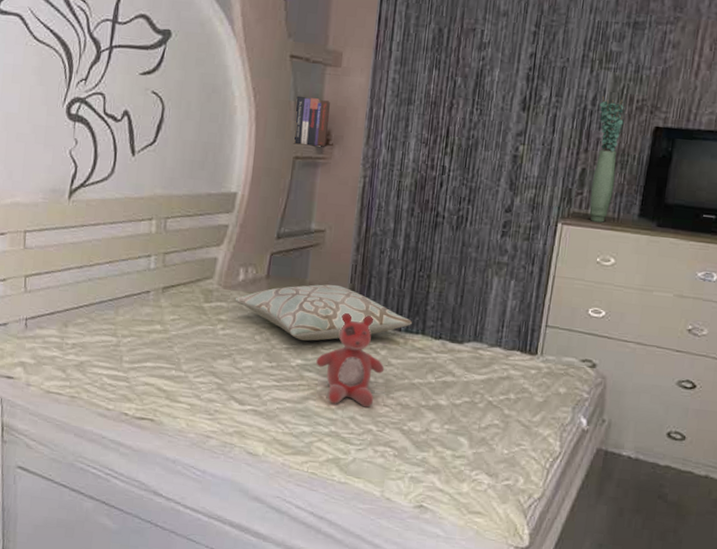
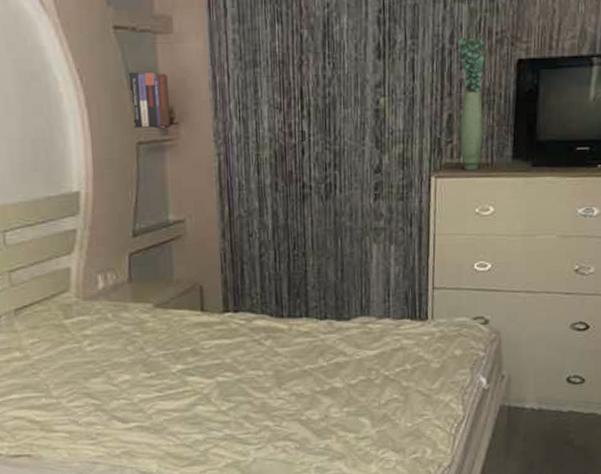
pillow: present [234,284,413,341] -> none [97,277,295,344]
stuffed bear: present [316,313,385,408] -> none [198,306,272,406]

